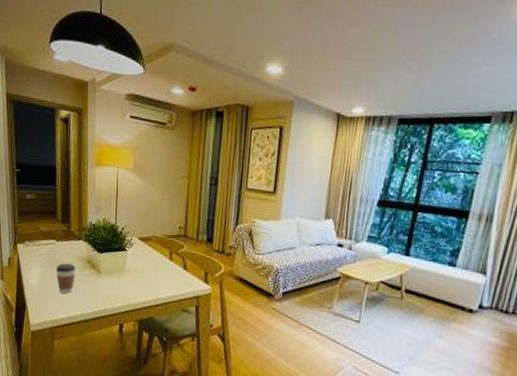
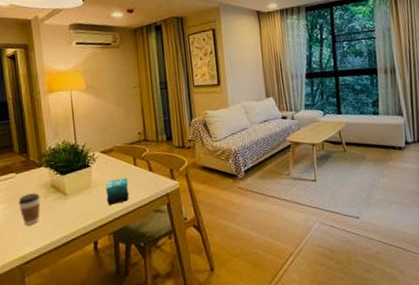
candle: none [137,269,161,294] -> present [105,177,129,205]

